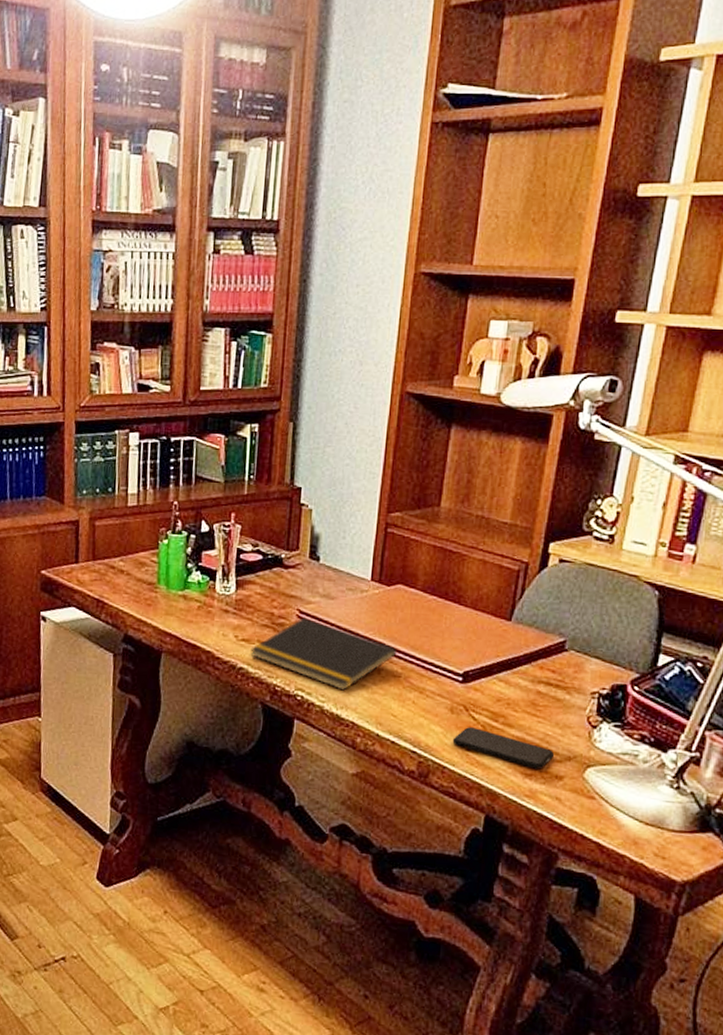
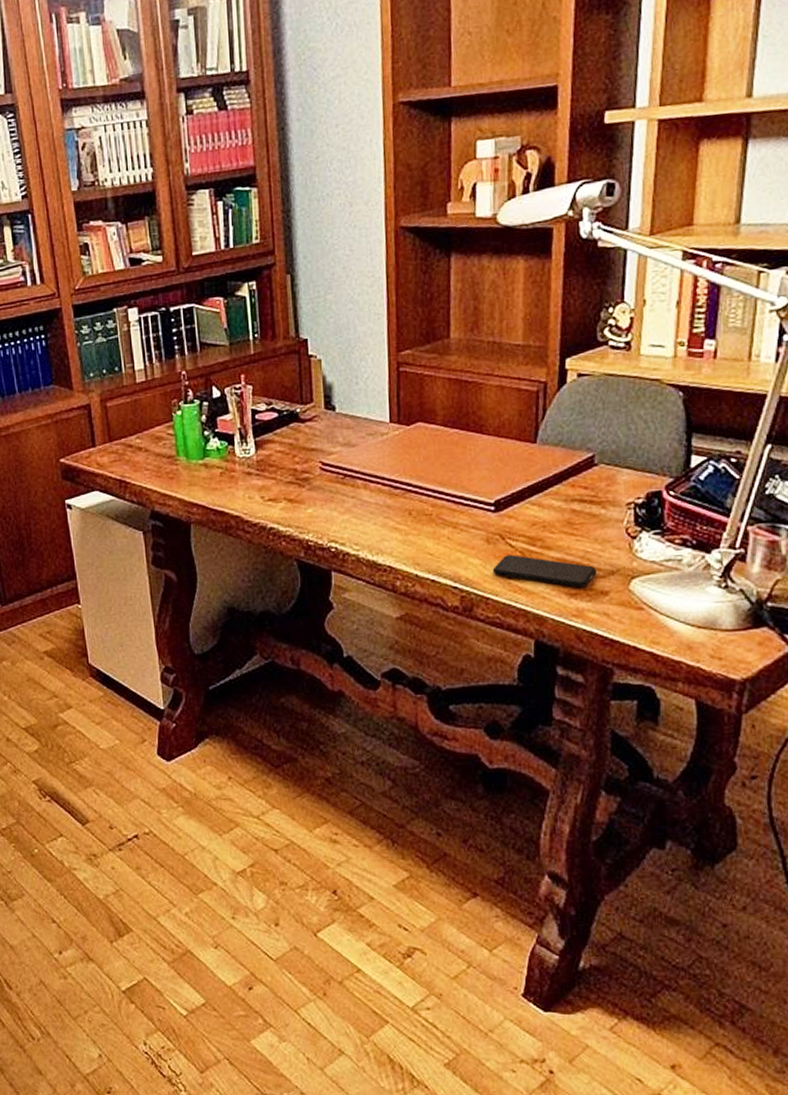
notepad: present [250,616,398,691] -> none [278,468,426,536]

